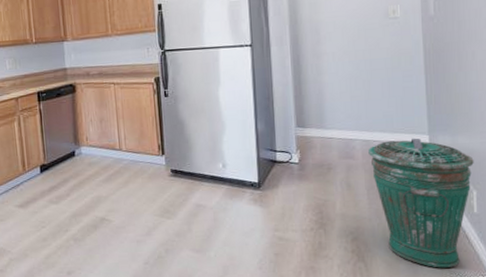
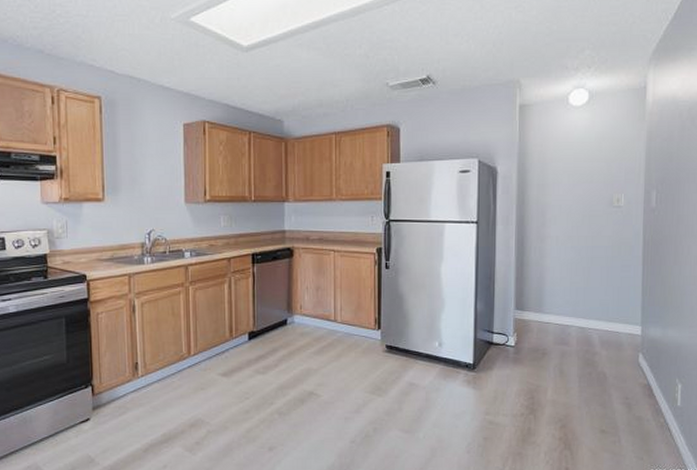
trash can: present [368,138,474,268] -> none [583,328,681,459]

